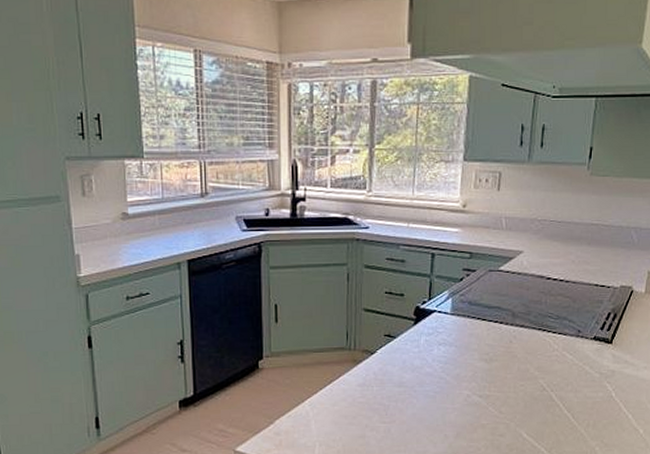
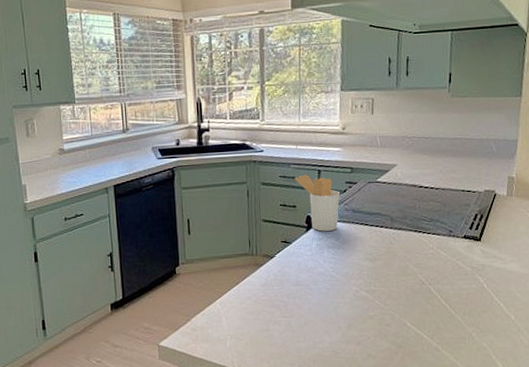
utensil holder: none [403,258,455,325] -> present [294,175,340,231]

